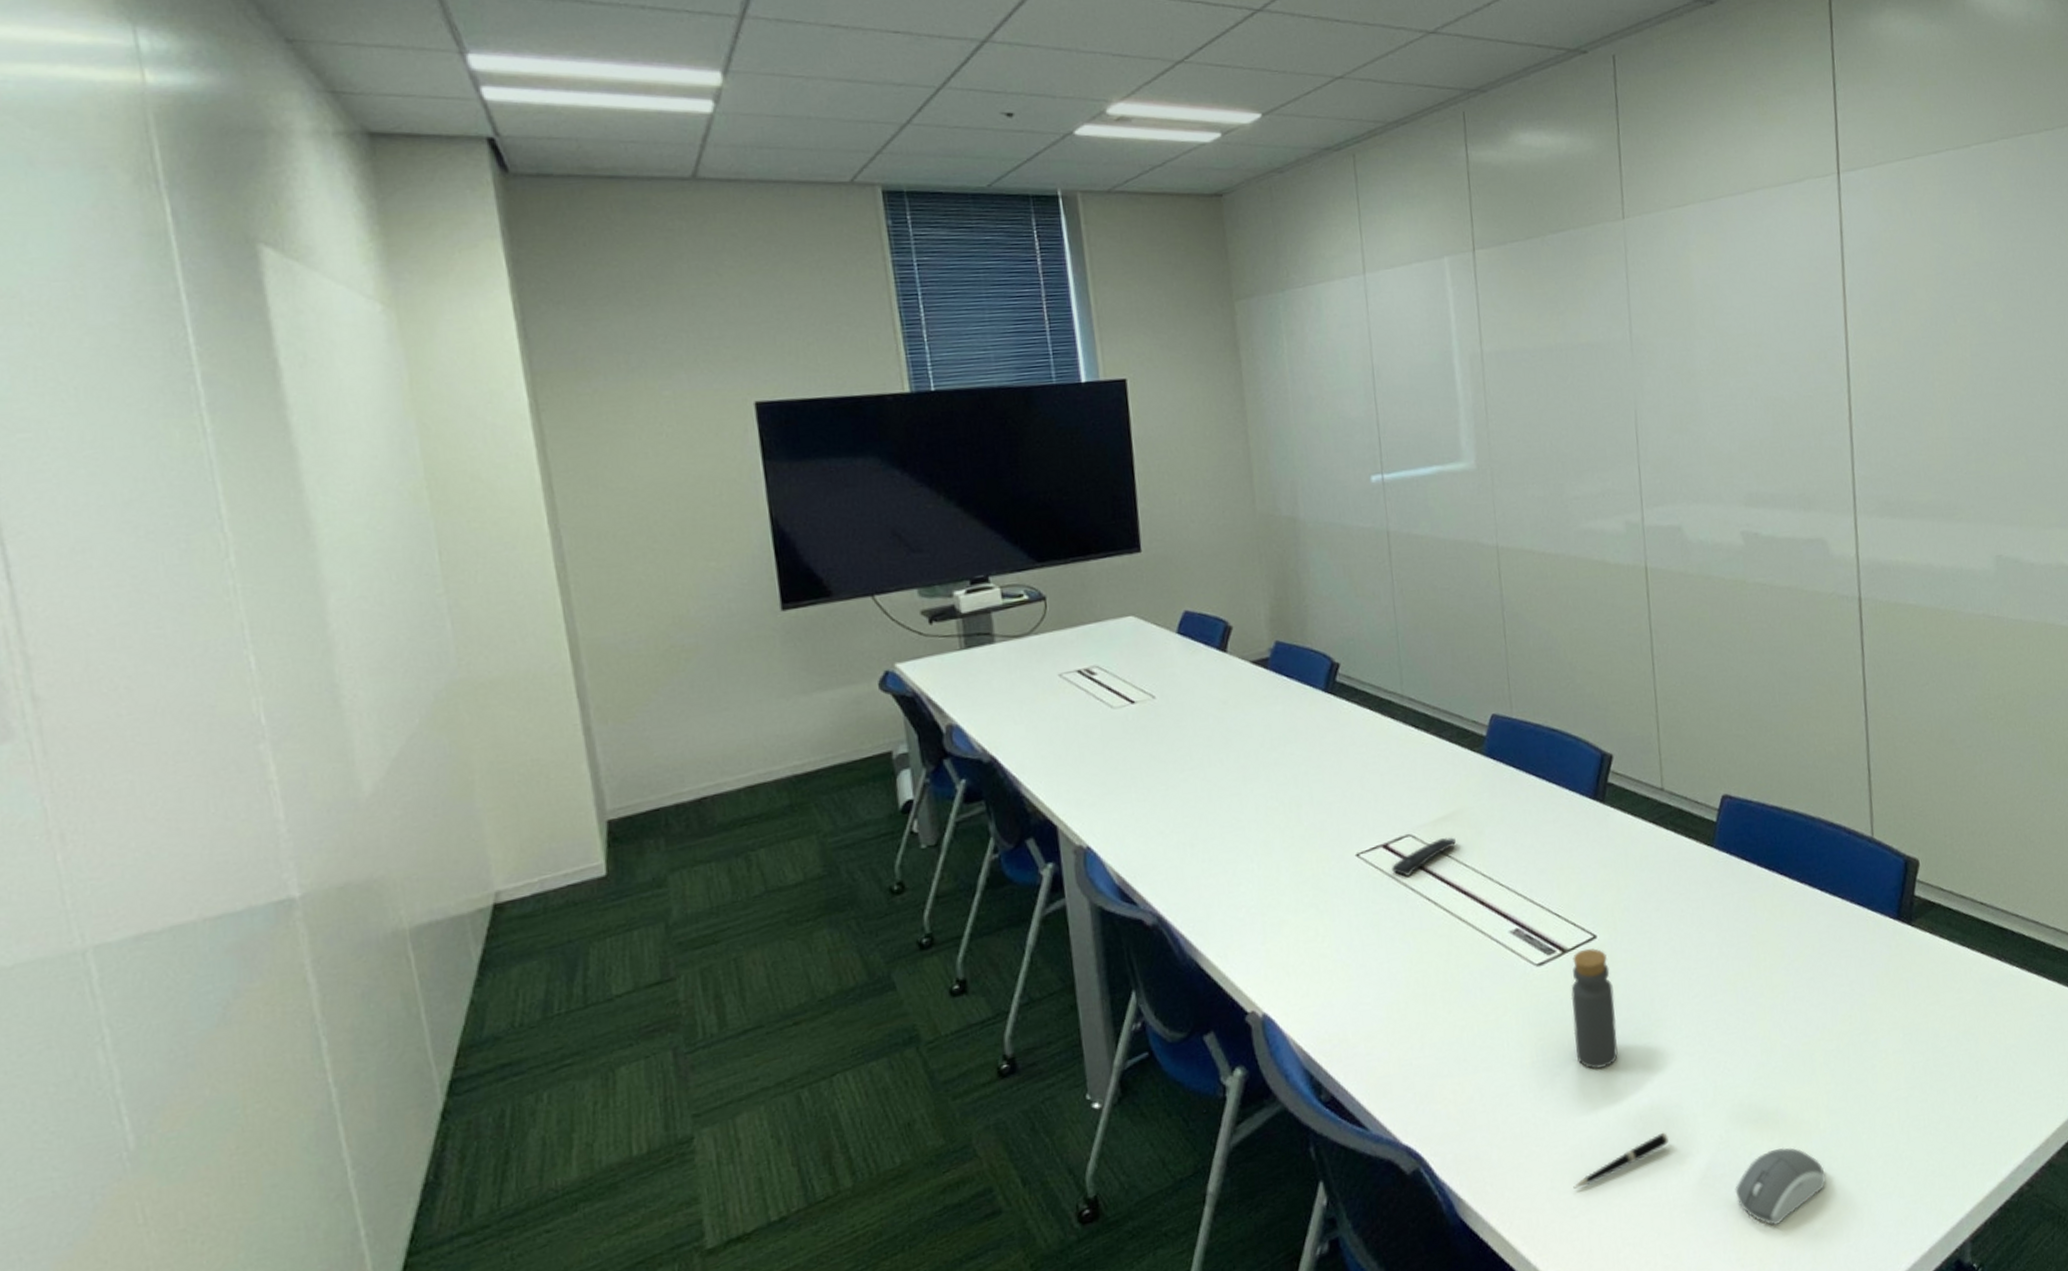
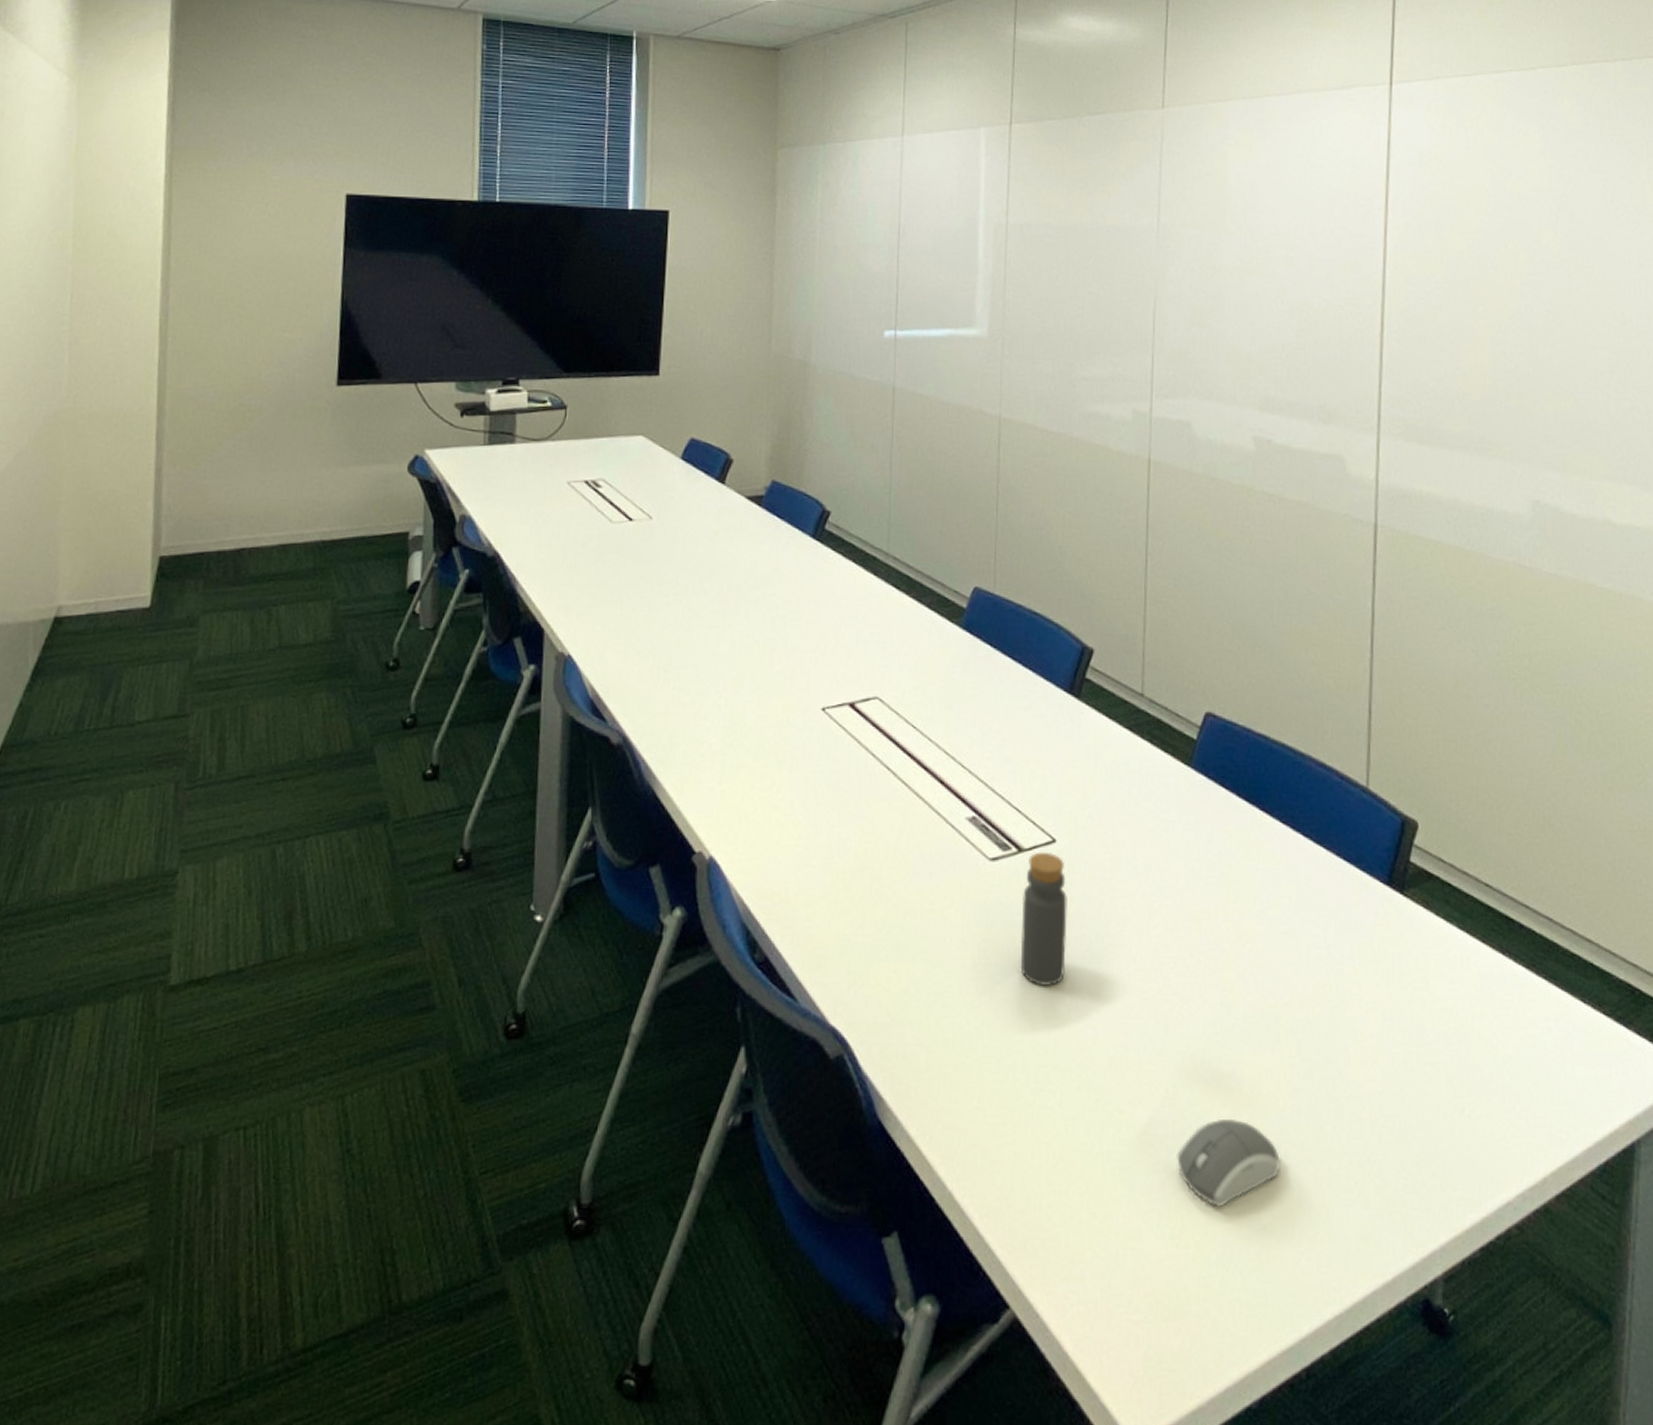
remote control: present [1392,837,1456,876] -> none [855,706,922,740]
pen: present [1573,1132,1669,1189] -> none [1001,1072,1110,1114]

